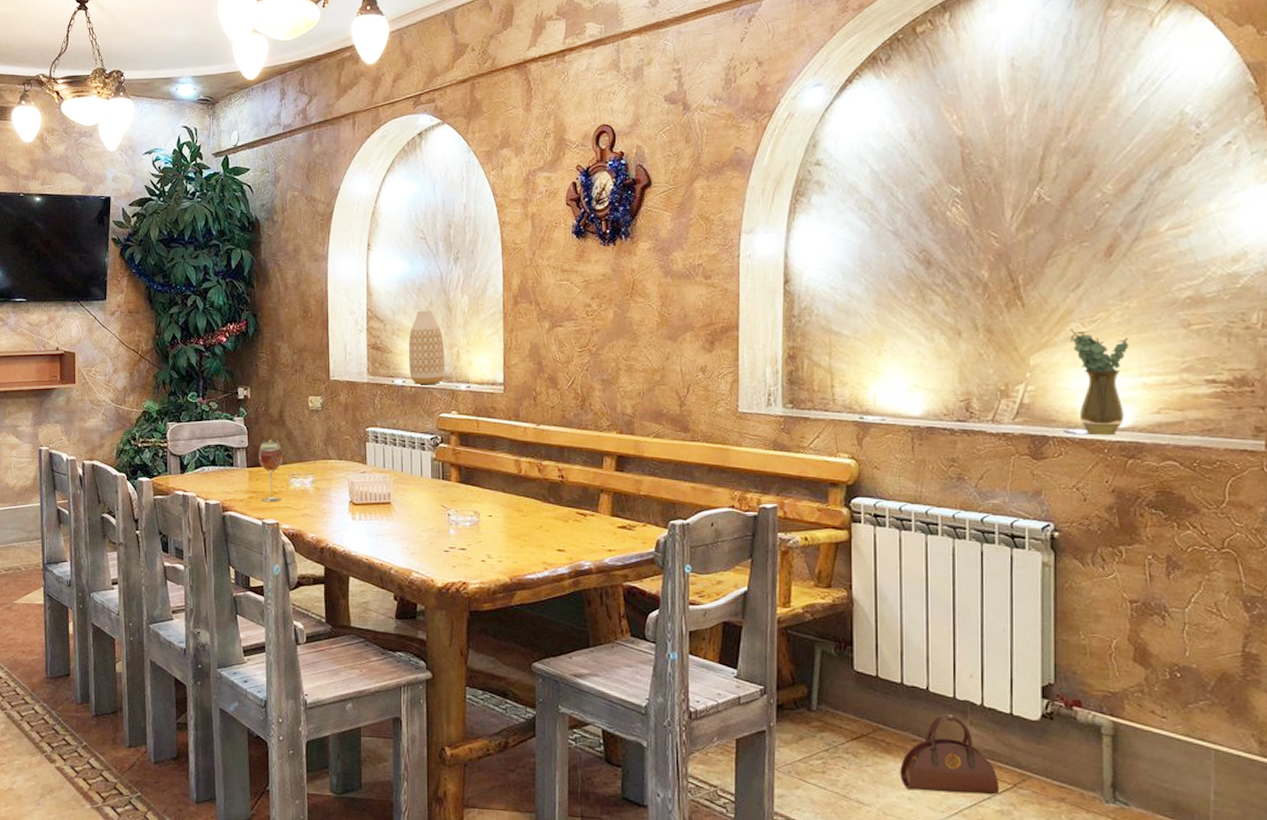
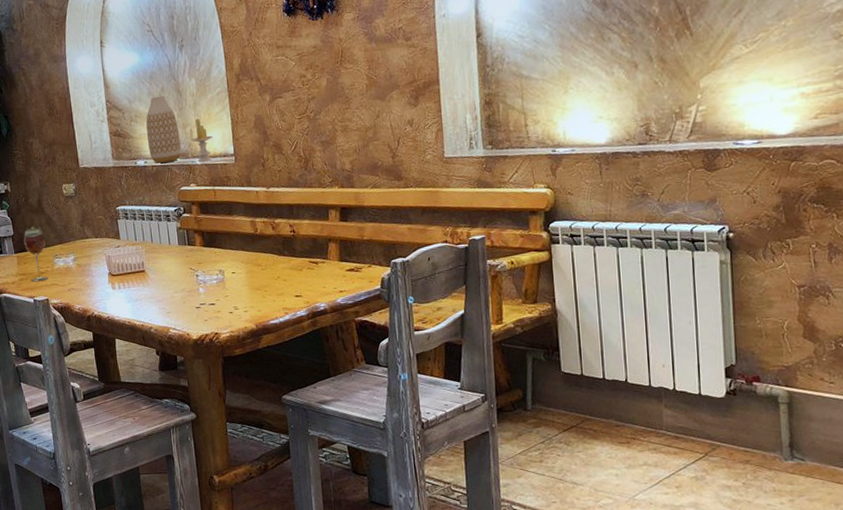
candle: none [456,339,482,389] -> present [191,118,214,163]
handbag: present [900,713,1000,795] -> none [607,400,694,468]
vase: present [1070,328,1129,436] -> none [734,50,788,145]

